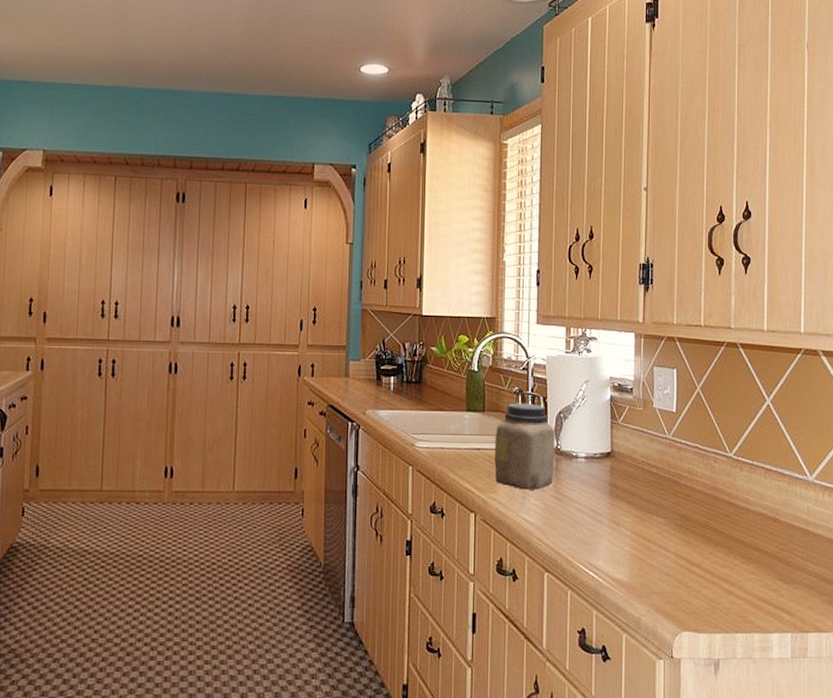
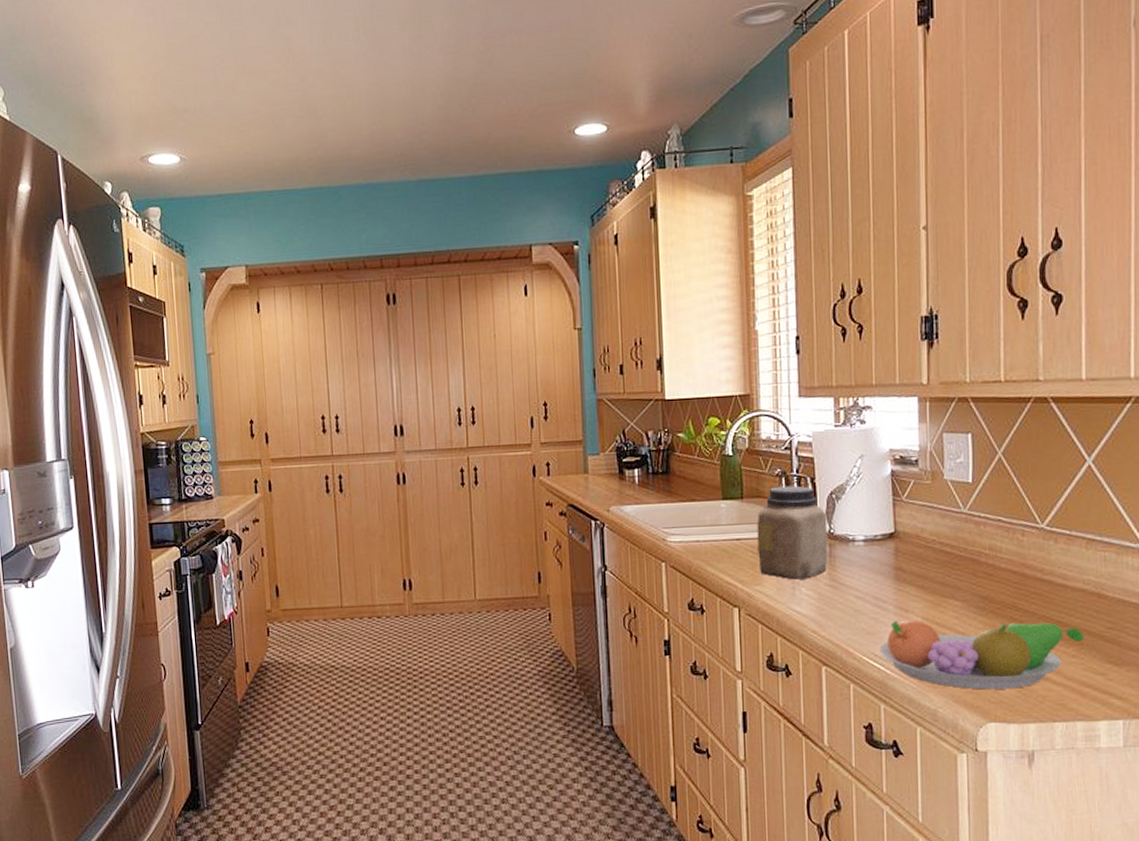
fruit bowl: none [594,532,761,601] -> present [879,619,1084,690]

